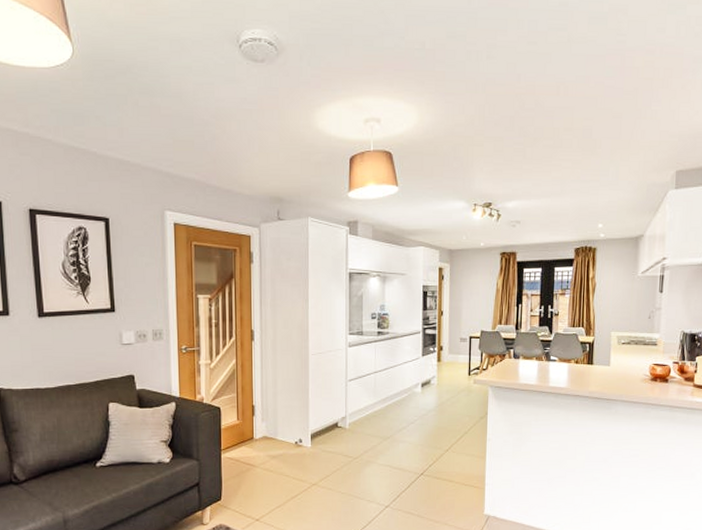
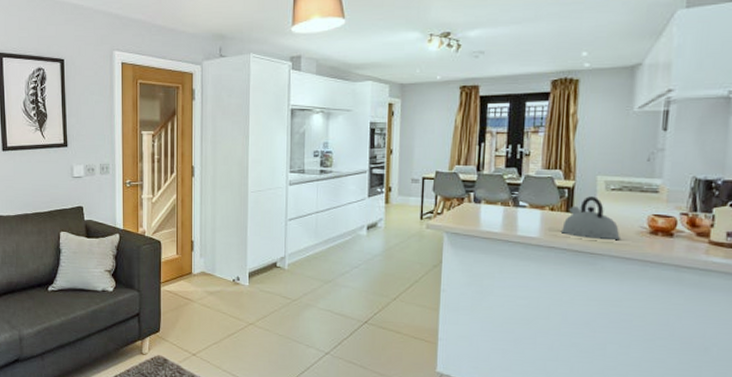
kettle: none [583,350,629,388] -> present [560,196,620,241]

